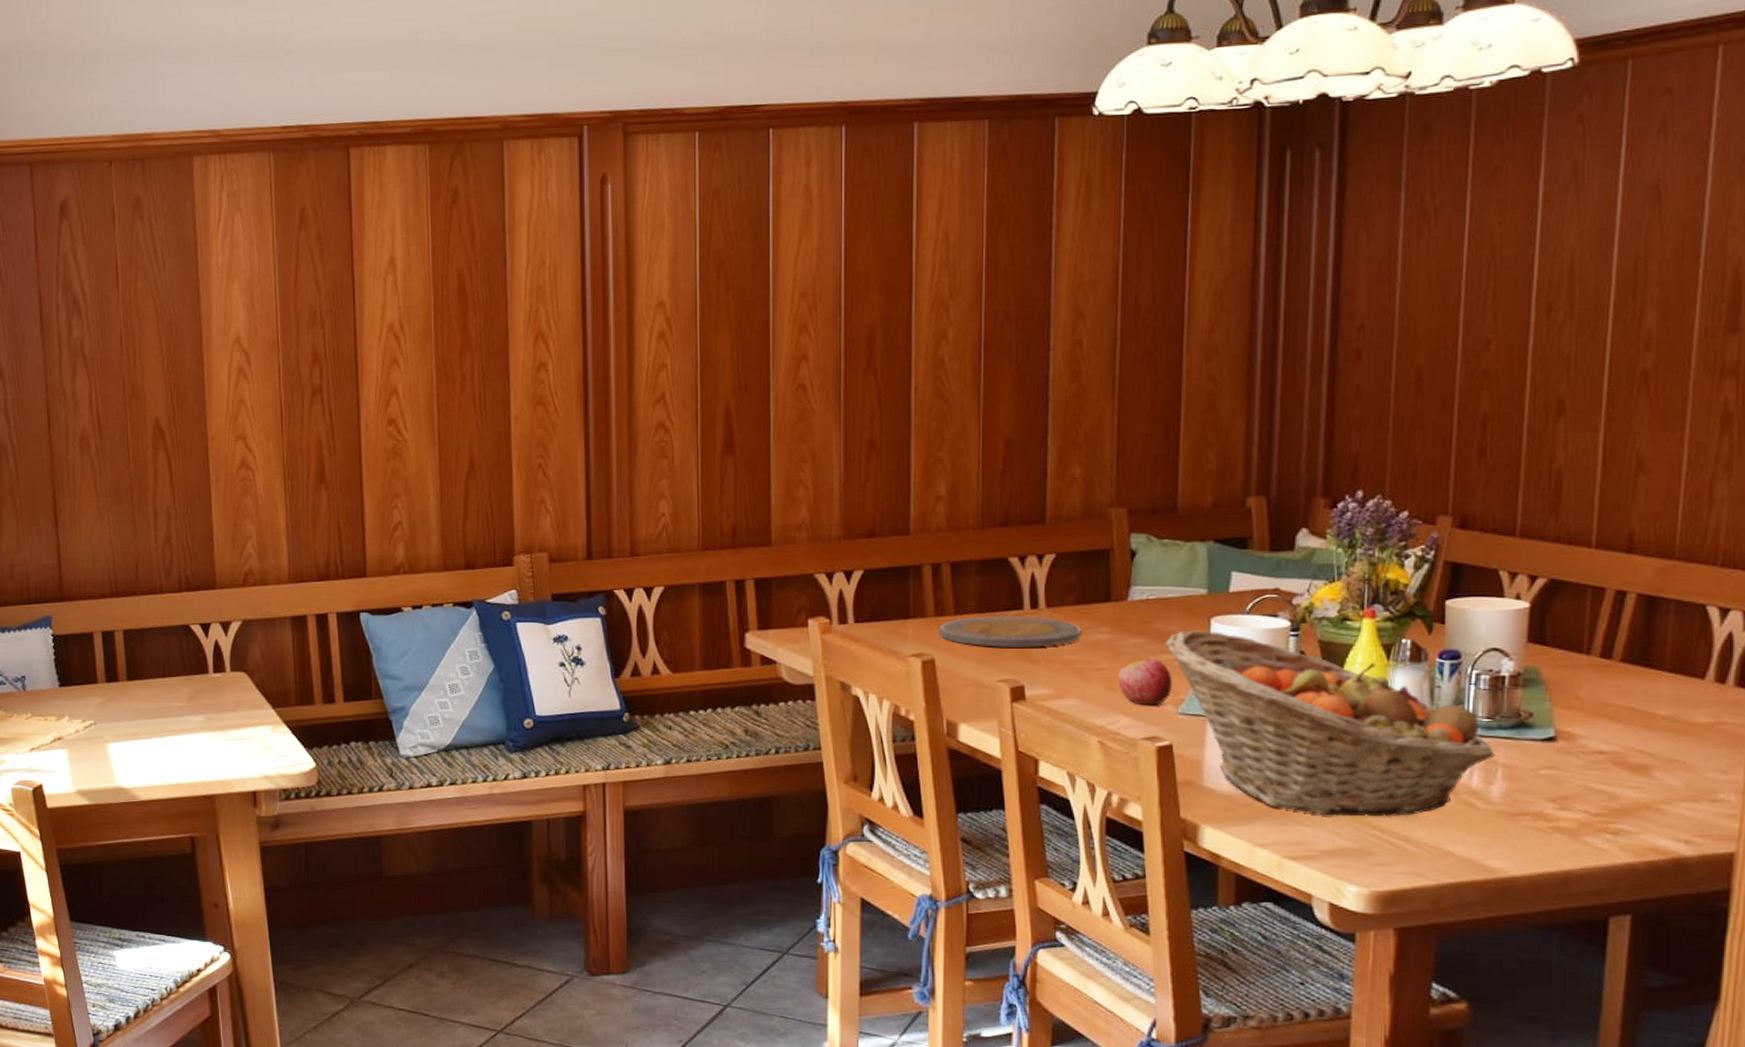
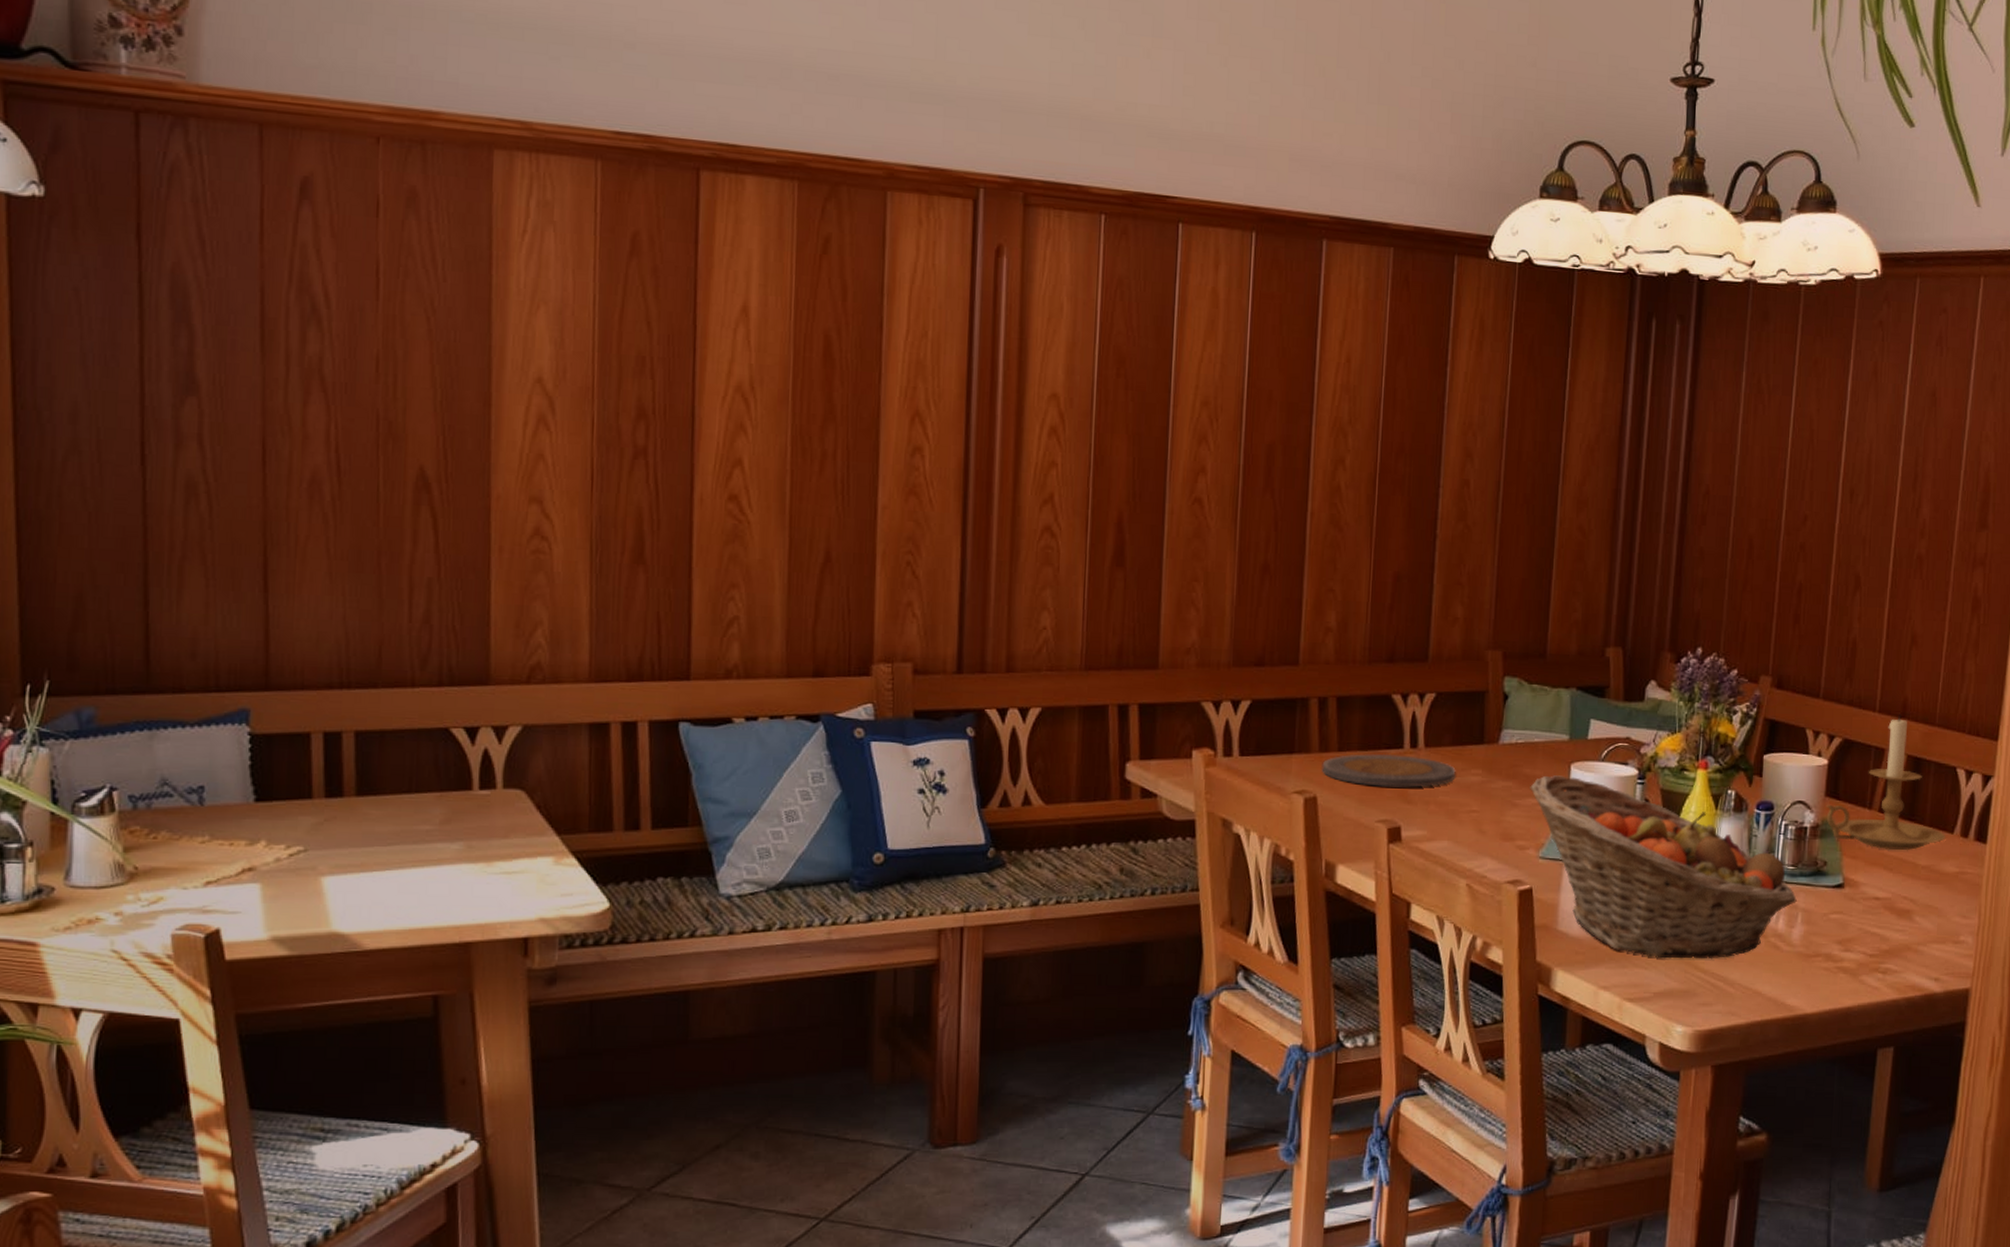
apple: present [1118,658,1173,706] -> none [1487,802,1536,849]
candle holder: none [1528,548,1695,700] -> present [1825,713,1946,851]

